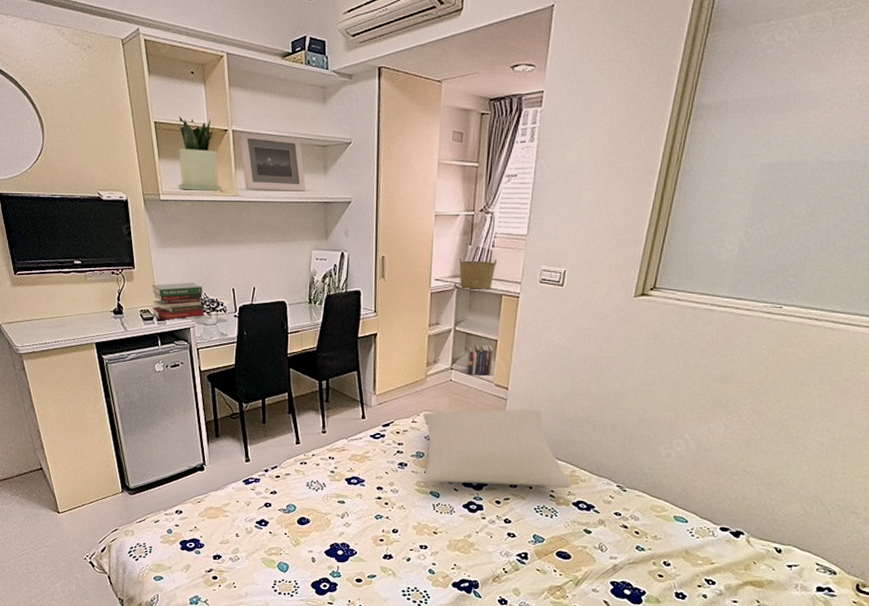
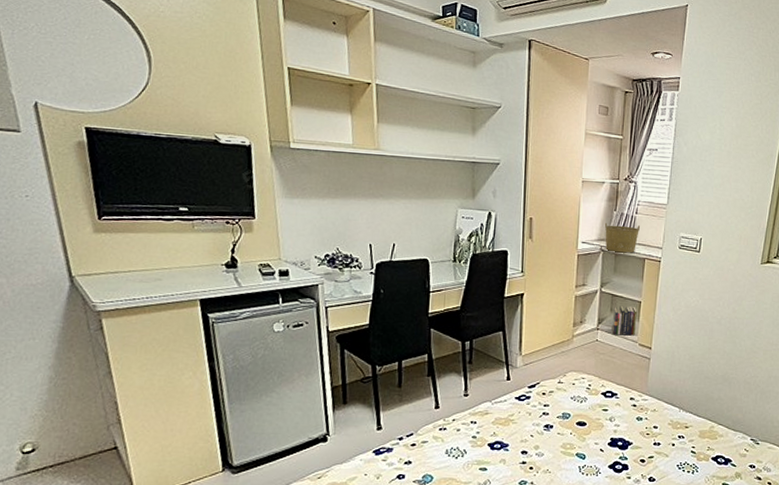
books: present [151,282,204,321] -> none [274,236,336,276]
planter: present [178,116,223,192] -> none [311,65,363,144]
picture frame: present [238,133,306,191] -> none [382,88,454,150]
pillow: present [423,409,572,489] -> none [569,367,711,444]

